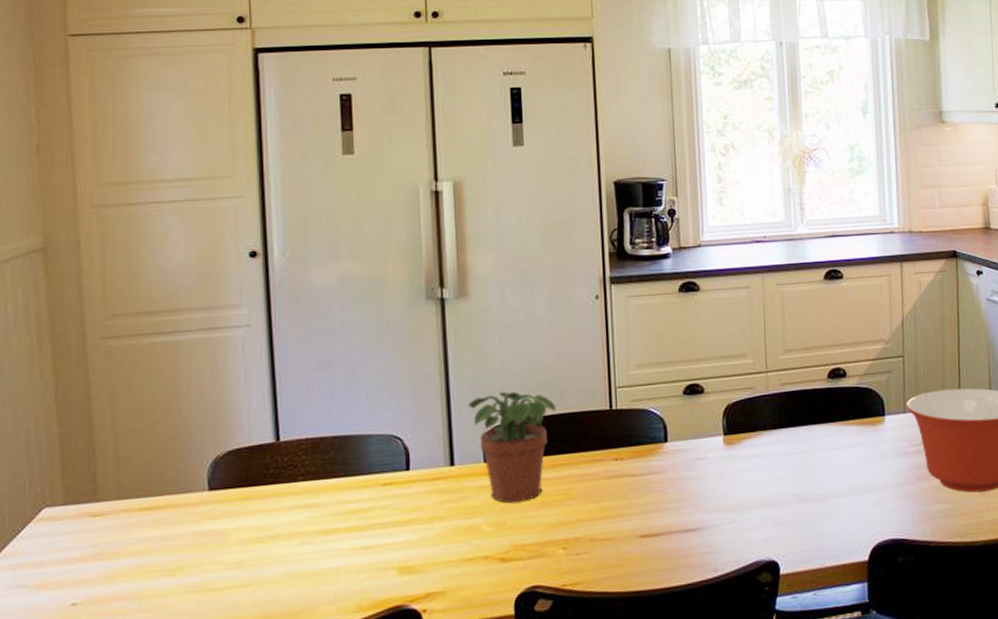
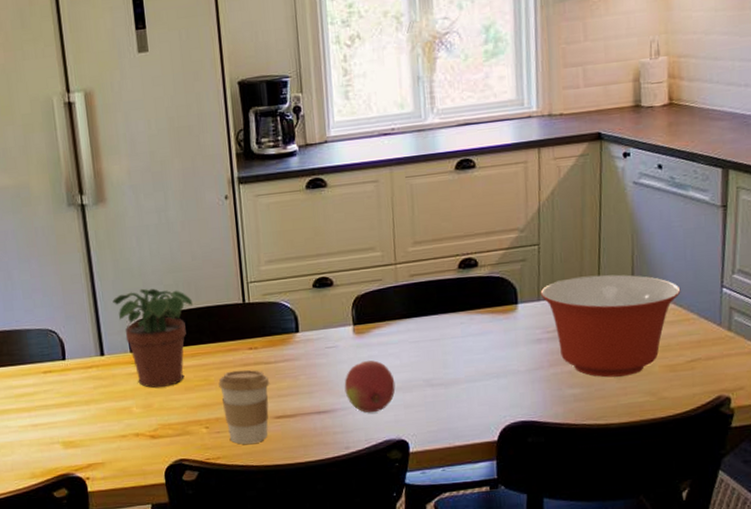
coffee cup: none [580,482,635,568] -> present [218,369,270,444]
fruit: none [713,473,766,531] -> present [344,360,396,413]

